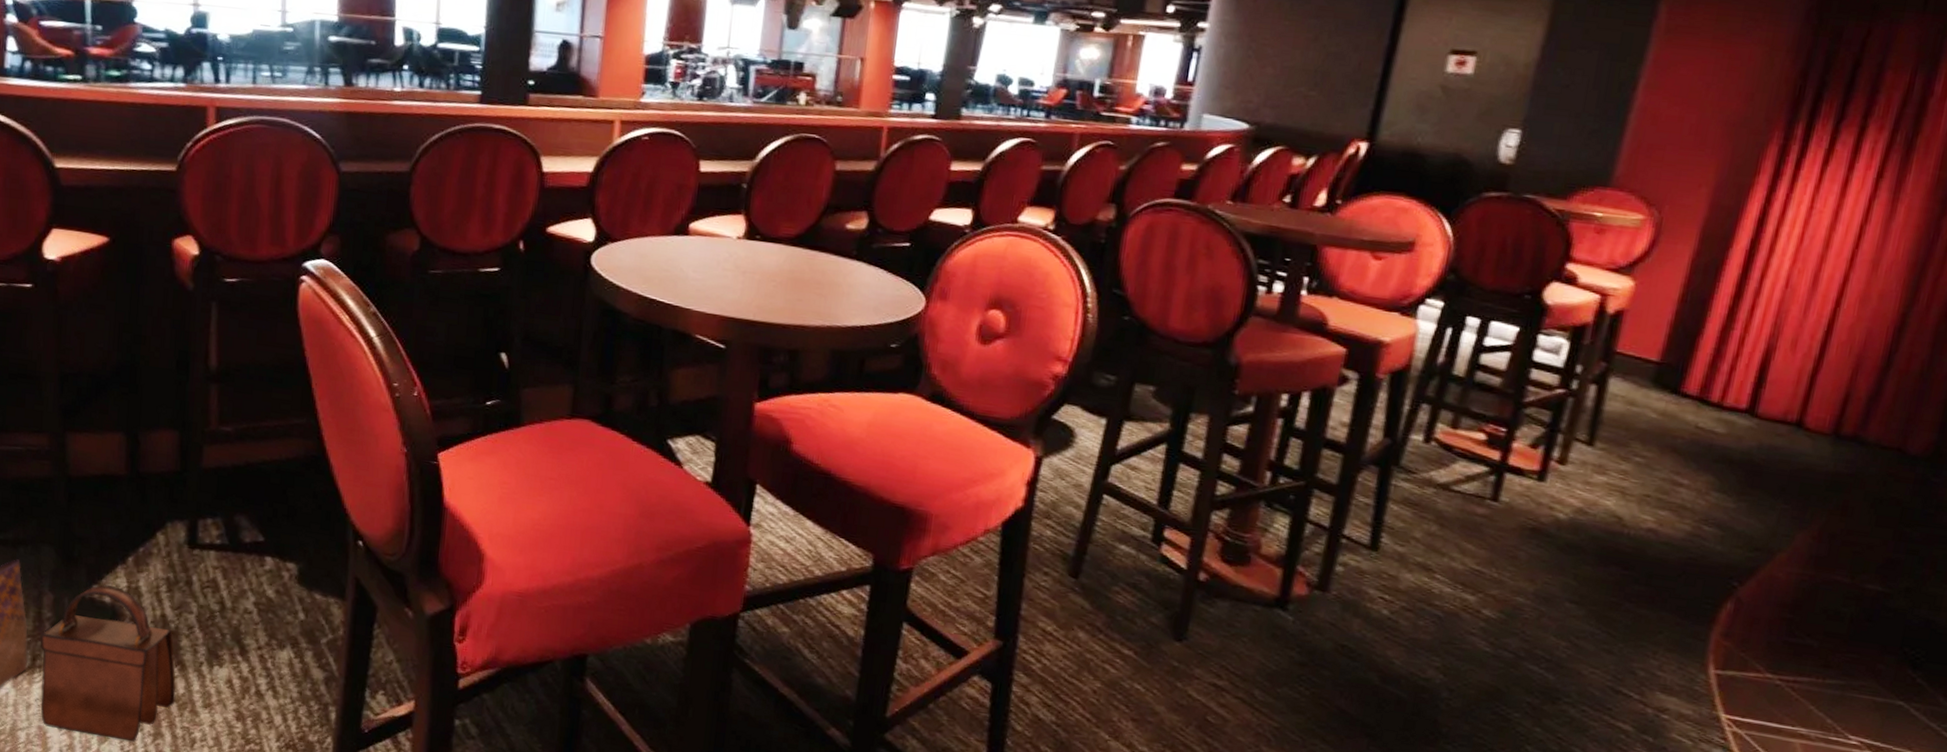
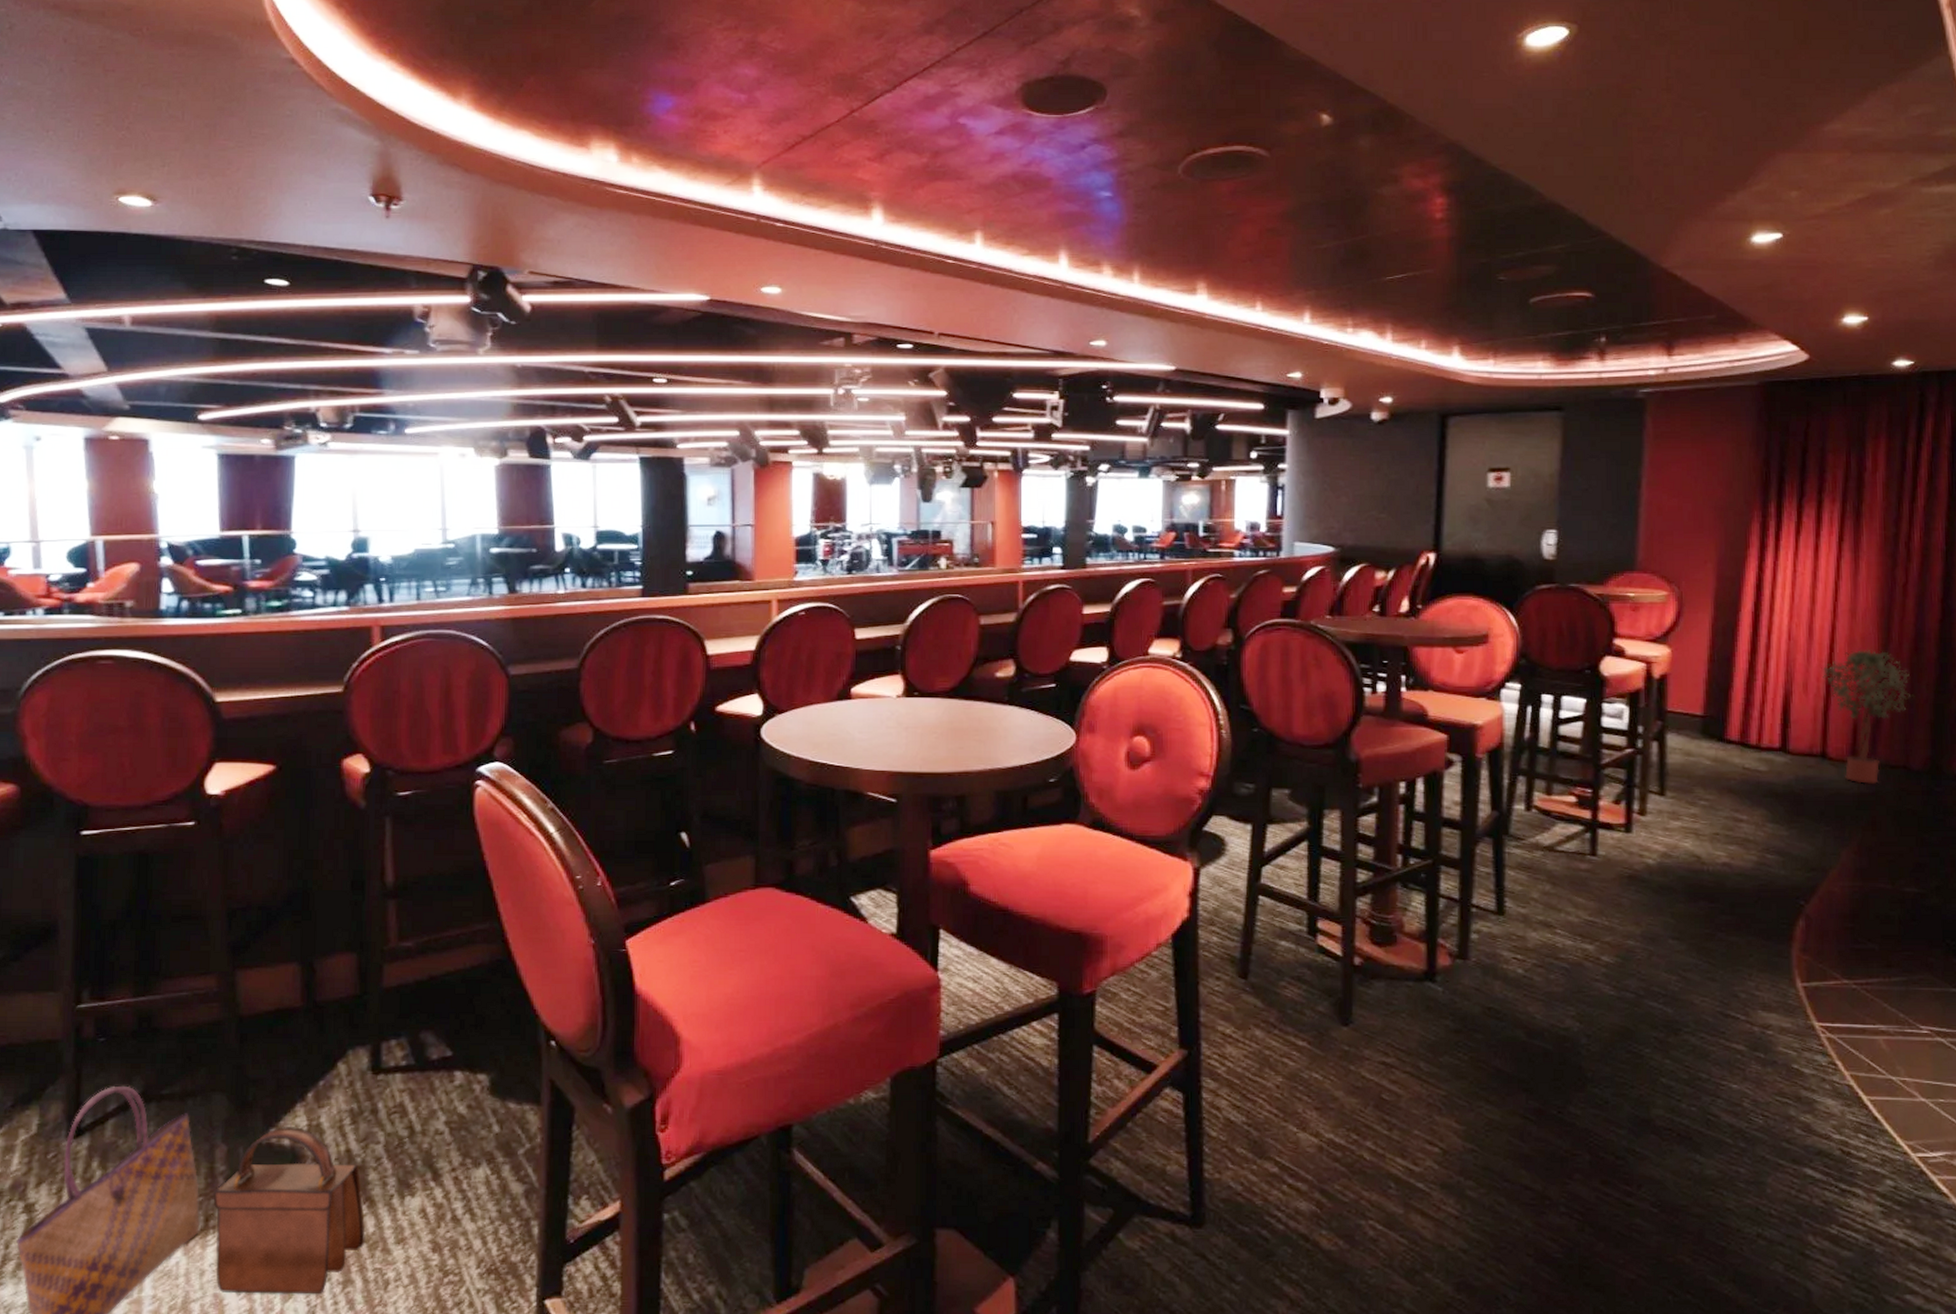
potted tree: none [1818,309,1933,464] -> present [1822,650,1915,784]

